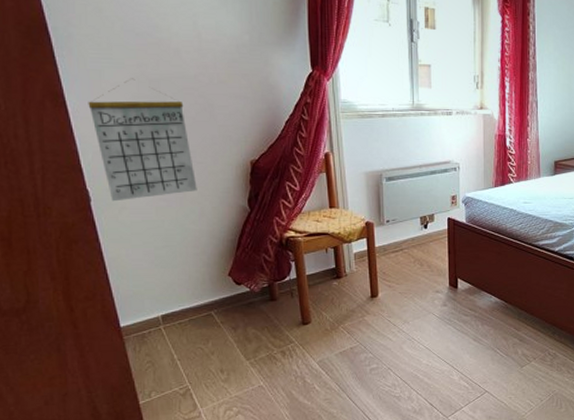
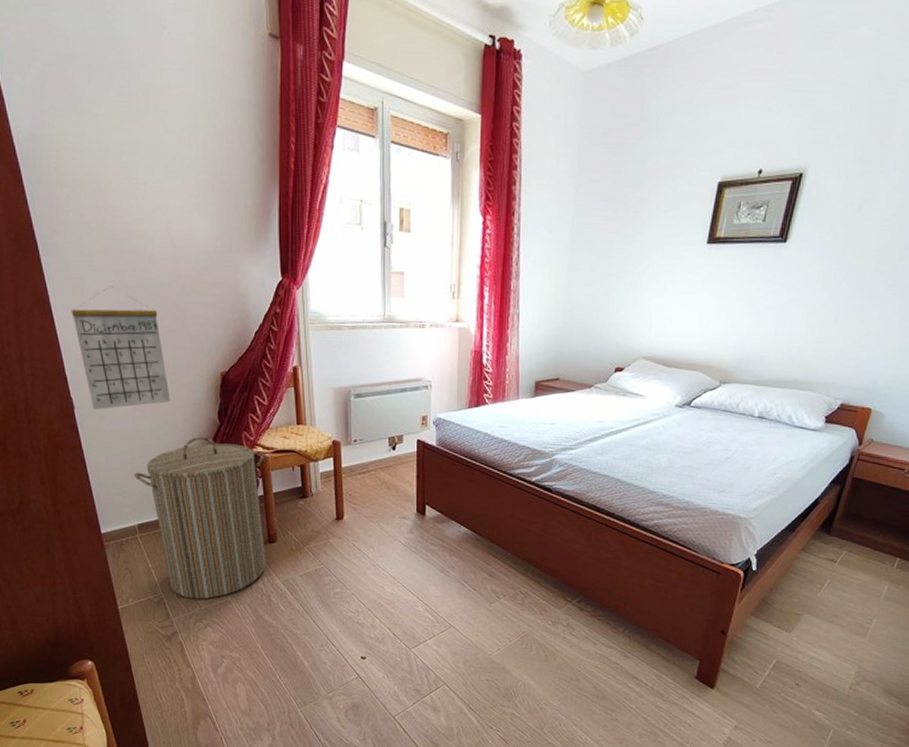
laundry hamper: none [157,223,300,387] -> present [134,436,266,599]

